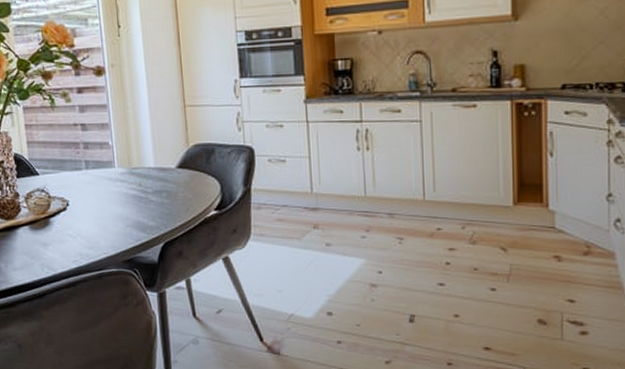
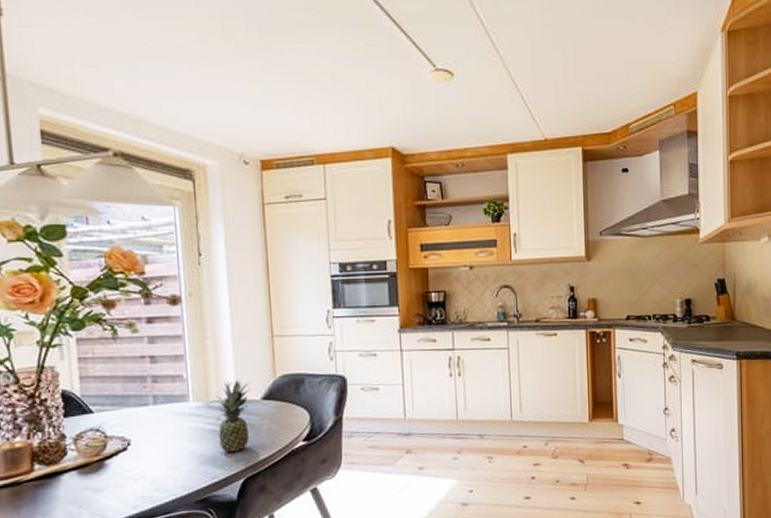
fruit: none [137,148,168,217] -> present [216,380,250,452]

